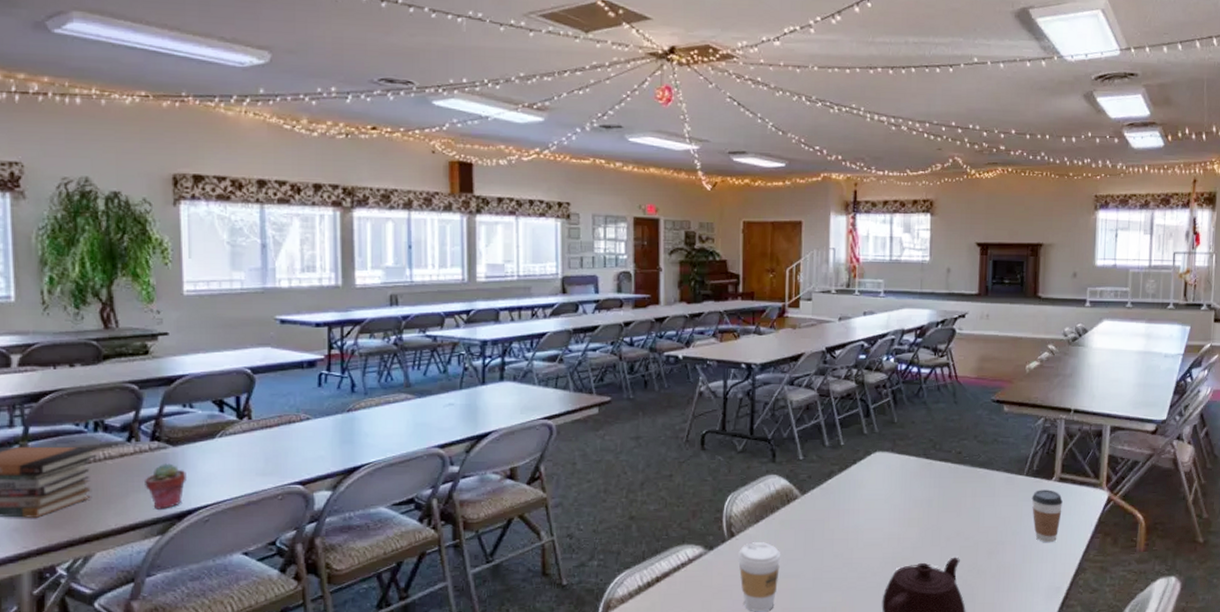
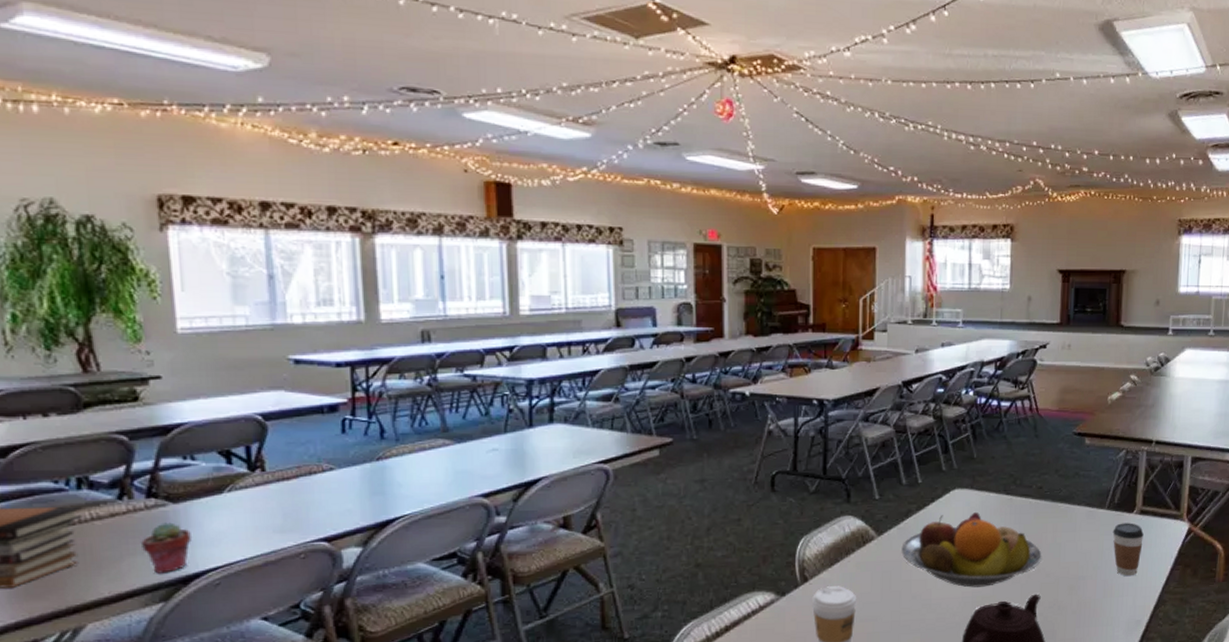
fruit bowl: none [824,474,962,548] -> present [901,511,1043,588]

